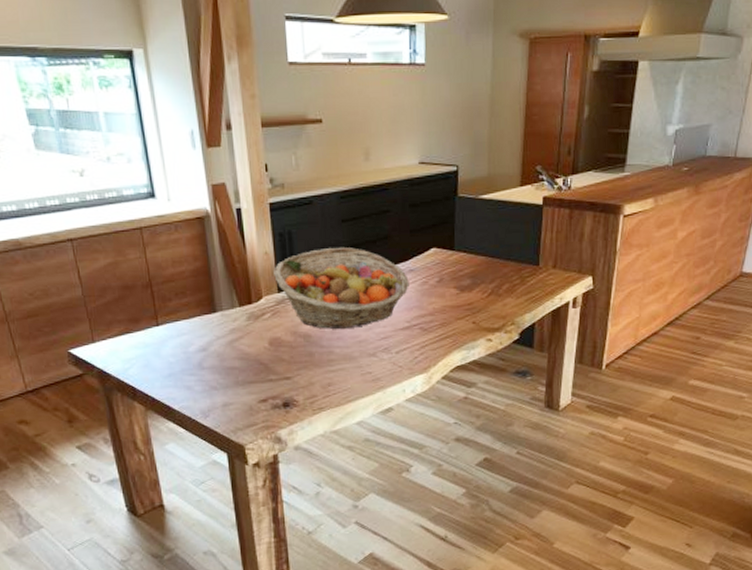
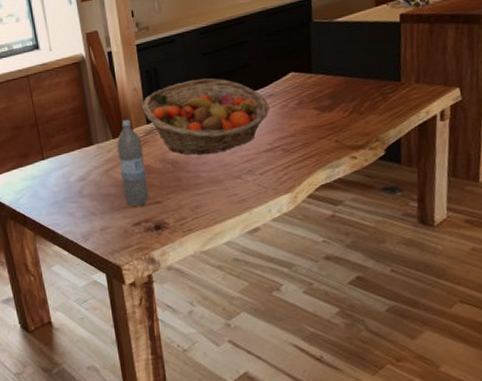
water bottle: none [244,286,277,382] -> present [117,119,149,207]

